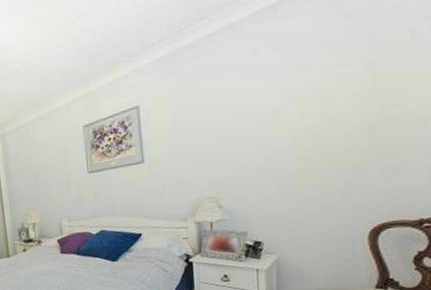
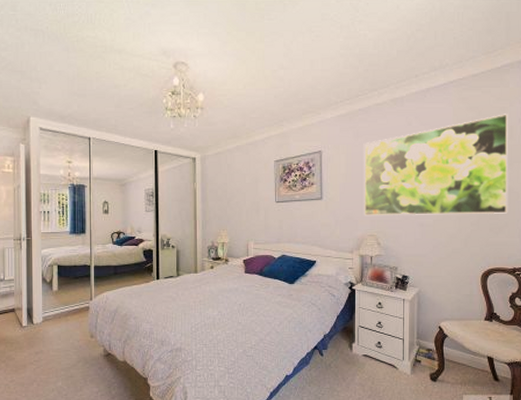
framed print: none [192,11,410,176] -> present [363,114,509,216]

